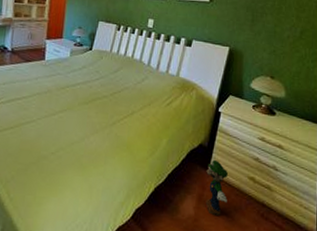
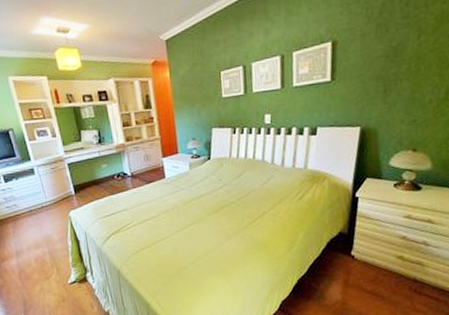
plush toy: present [205,160,228,215] -> none [349,245,375,297]

